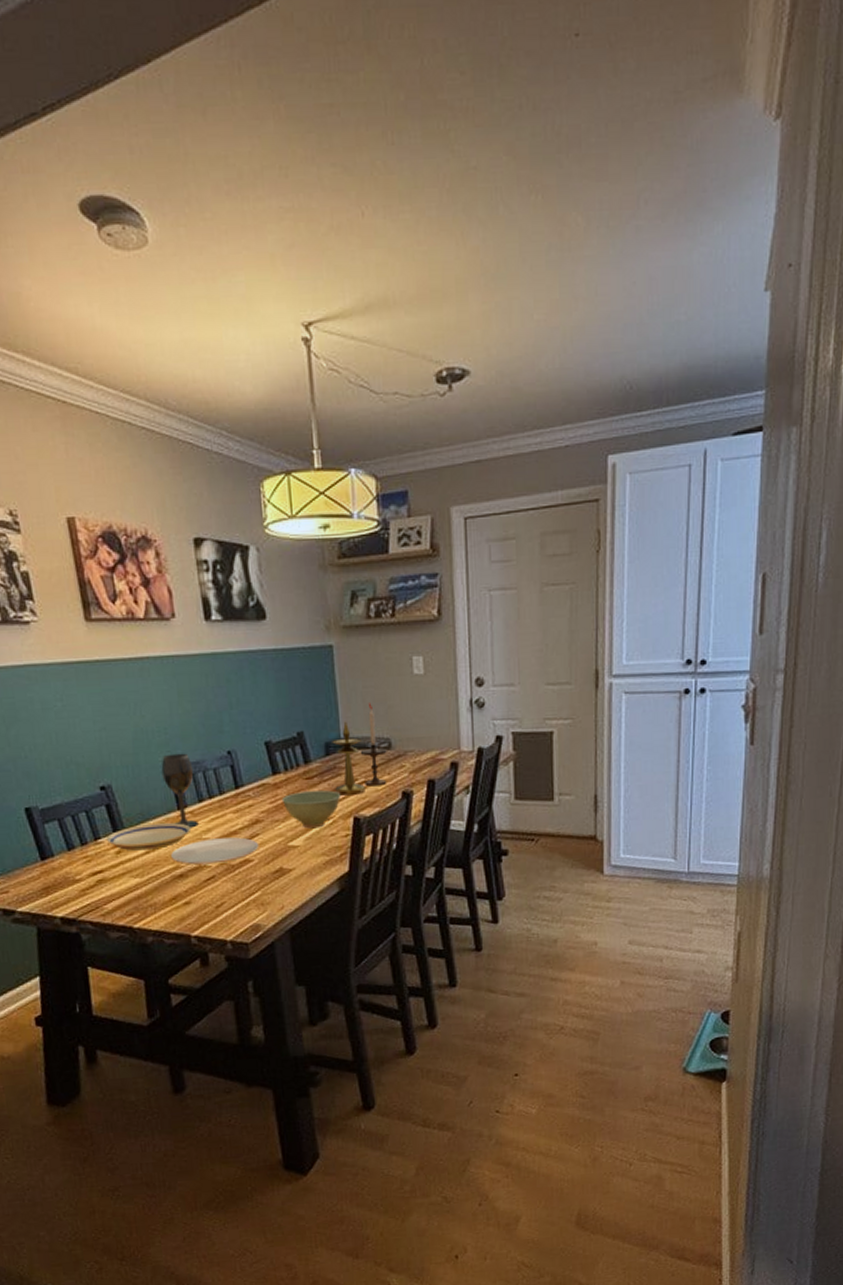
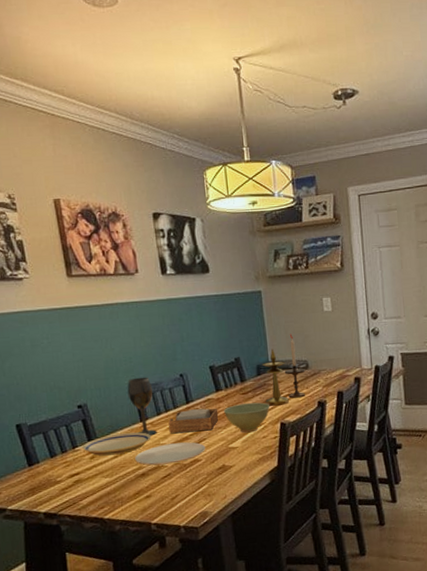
napkin holder: none [212,795,276,826] -> present [168,408,219,434]

